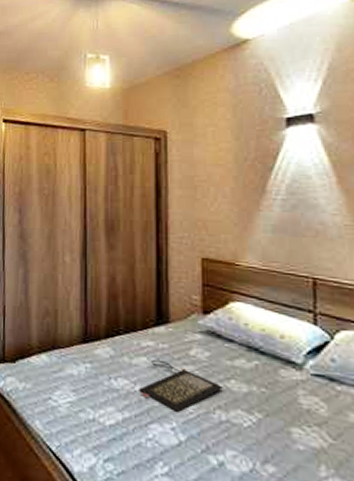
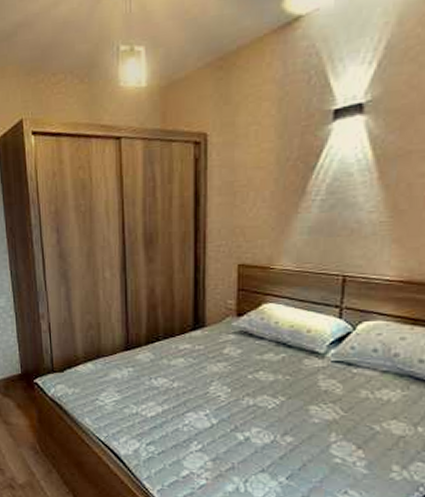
clutch bag: present [139,359,223,412] -> none [177,359,252,401]

